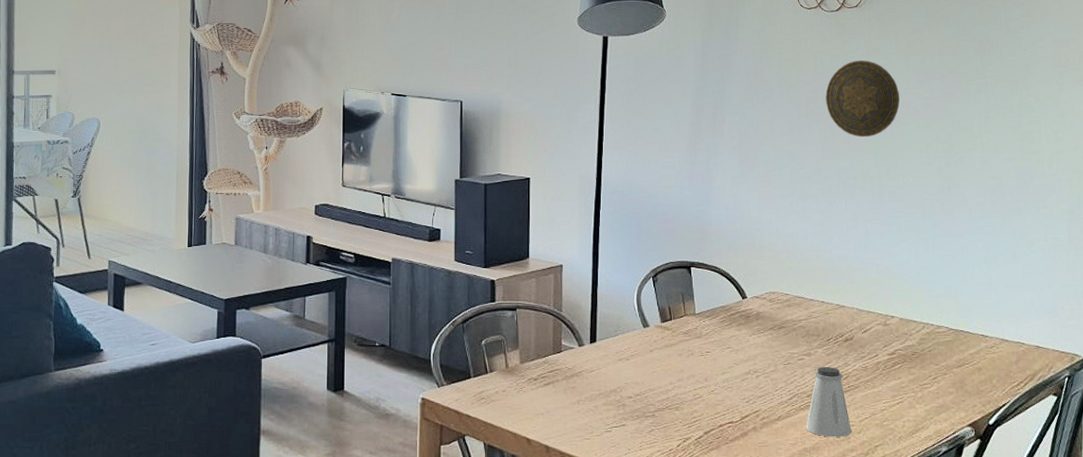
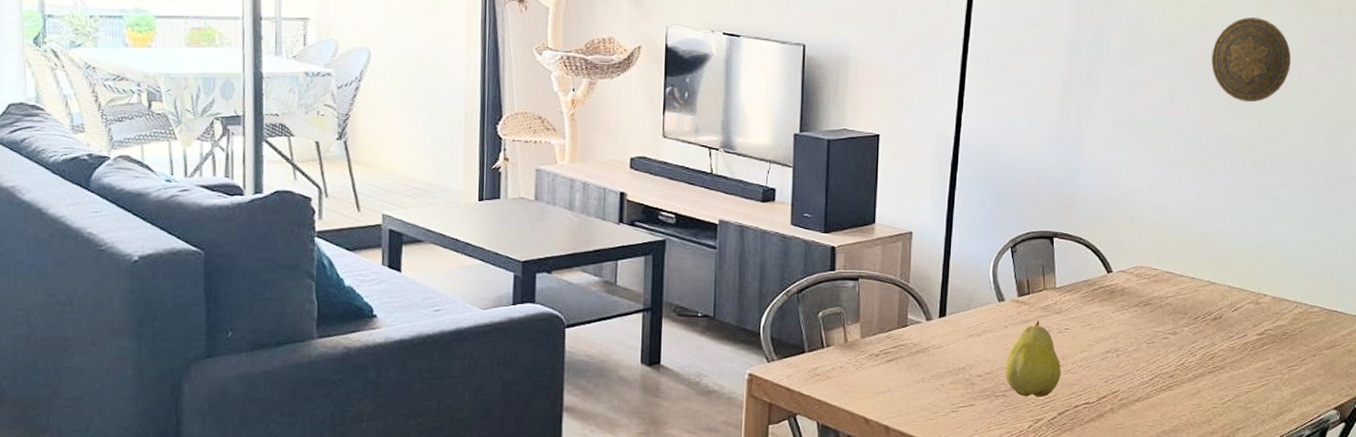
fruit: none [653,345,705,417] -> present [1005,321,1061,397]
saltshaker: present [806,366,852,437] -> none [1166,345,1213,420]

